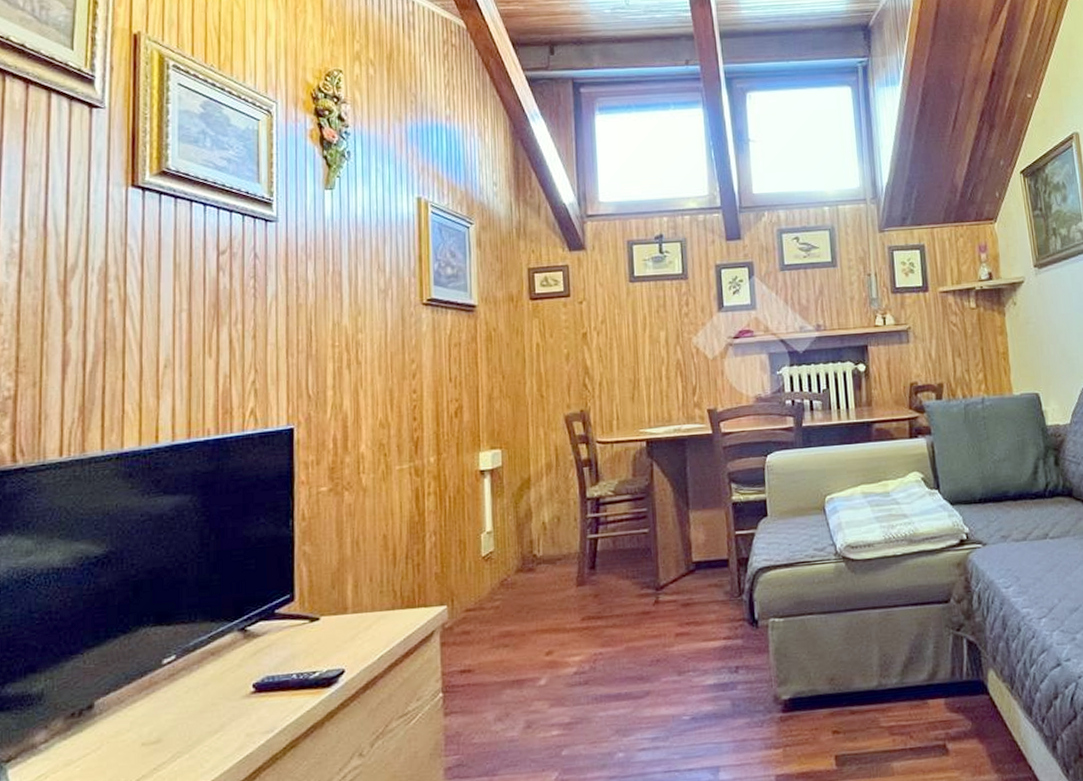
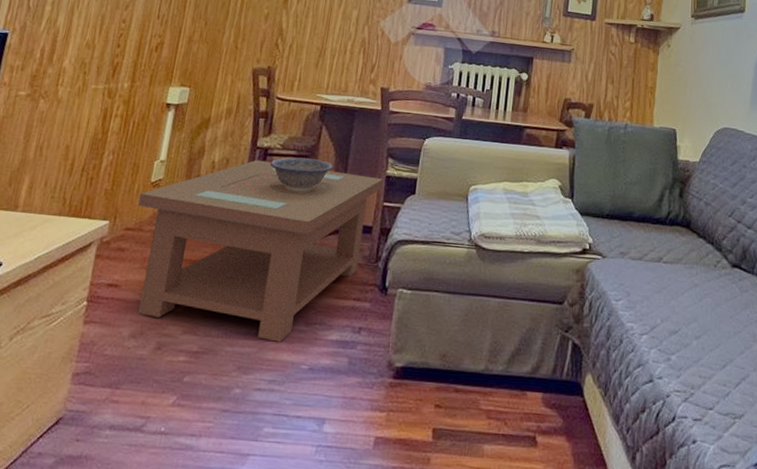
coffee table: none [473,506,731,698] -> present [138,159,384,342]
decorative bowl: none [604,499,674,538] -> present [269,157,334,192]

